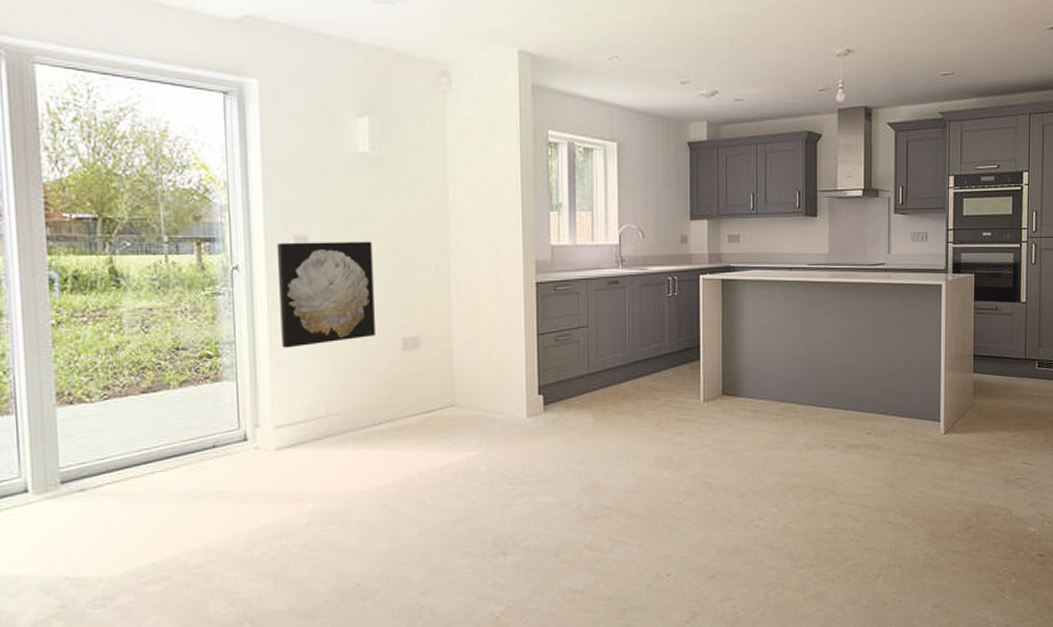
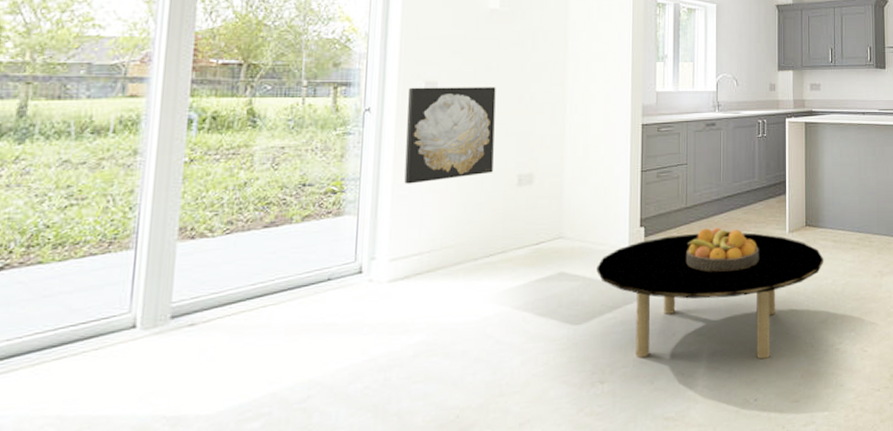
coffee table: none [493,401,743,534] -> present [596,232,824,359]
fruit bowl: none [589,396,670,443] -> present [685,228,759,272]

